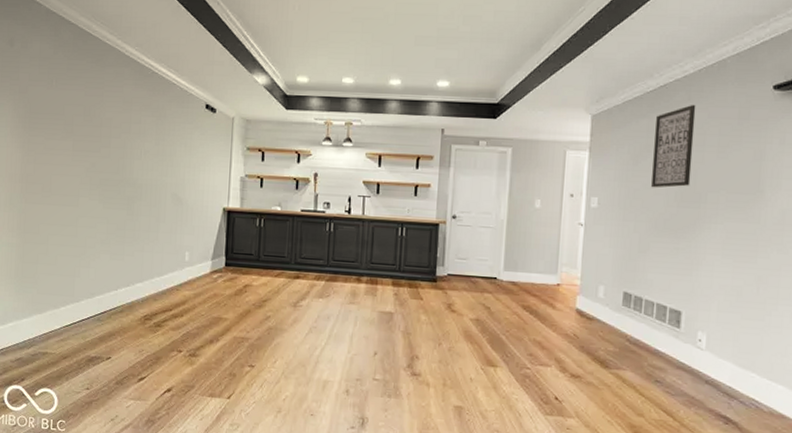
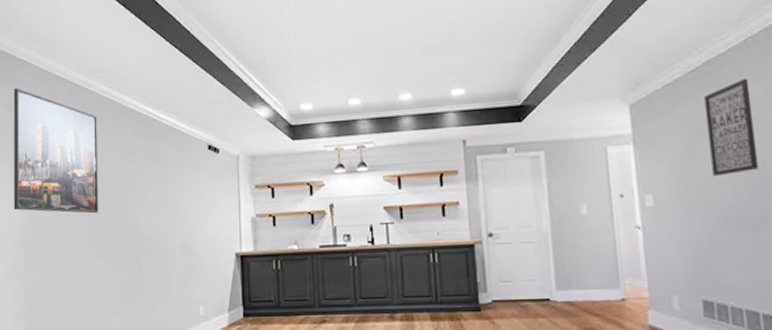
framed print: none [11,23,99,156] -> present [13,87,99,214]

